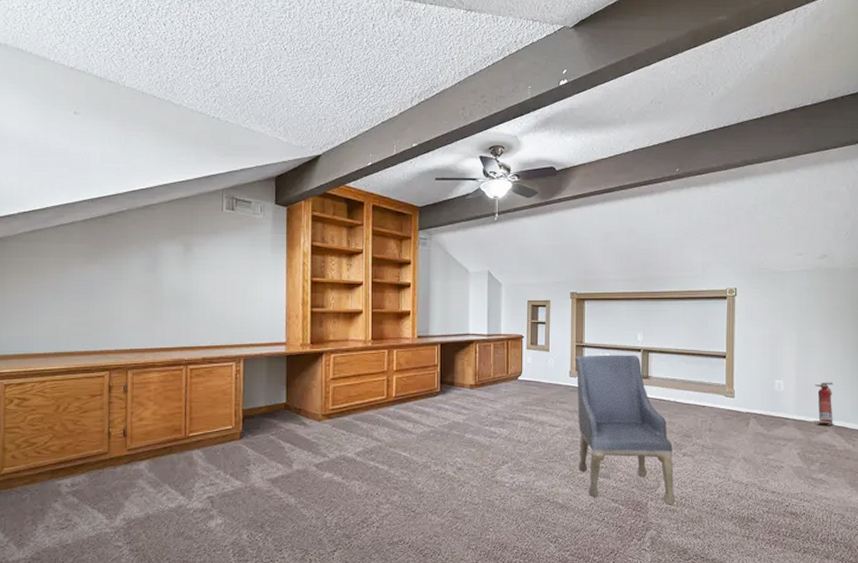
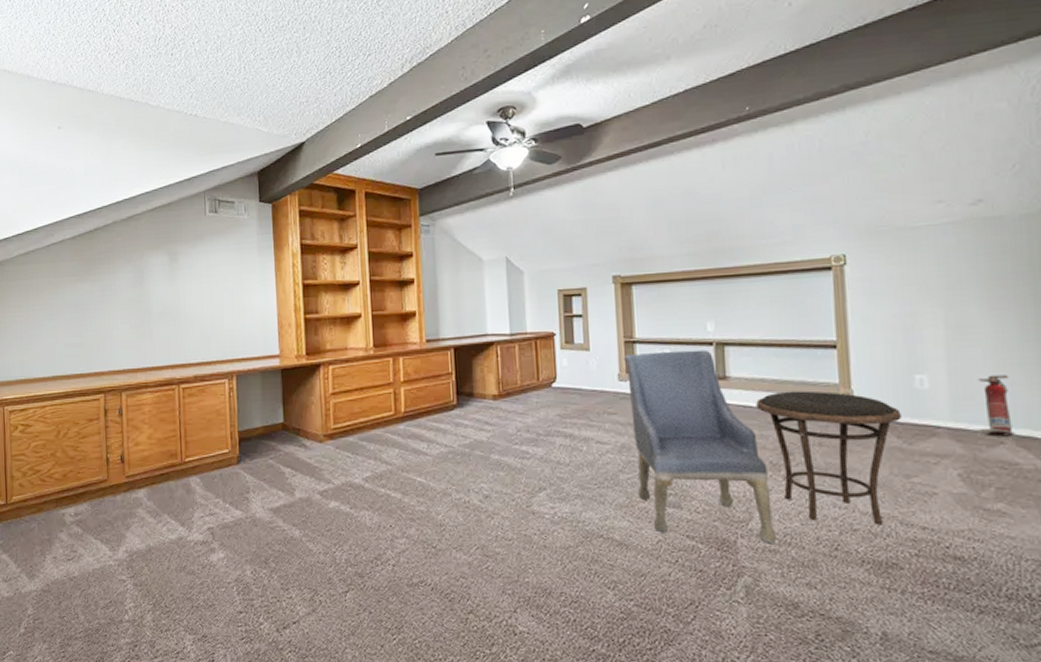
side table: none [668,389,765,490] -> present [756,390,901,526]

